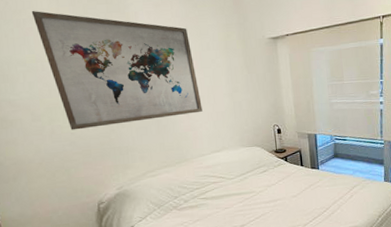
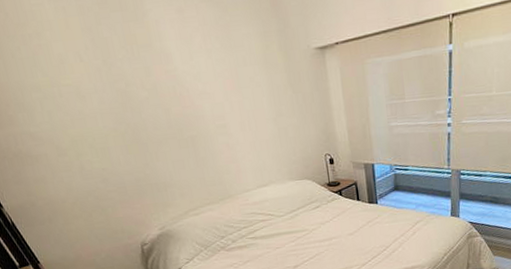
wall art: present [31,11,203,130] -> none [36,23,244,166]

